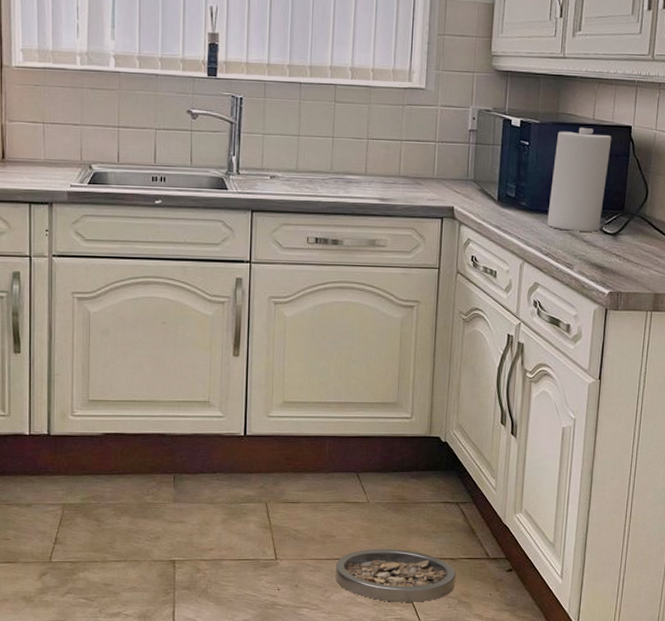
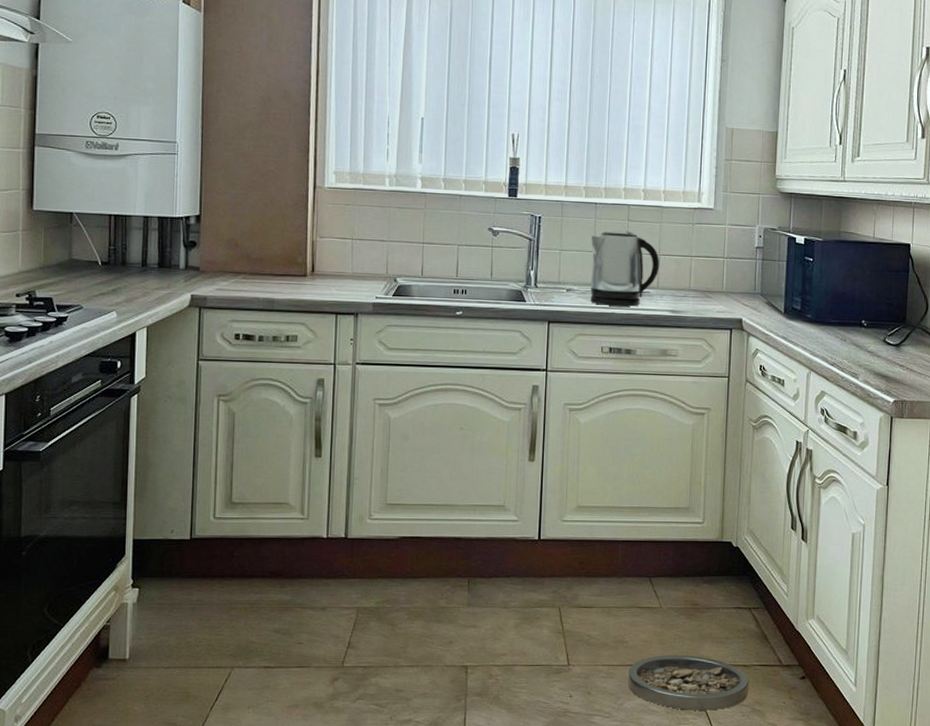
kettle: none [295,111,368,195] -> present [590,229,660,308]
paper towel holder: present [547,127,612,232] -> none [832,244,892,343]

